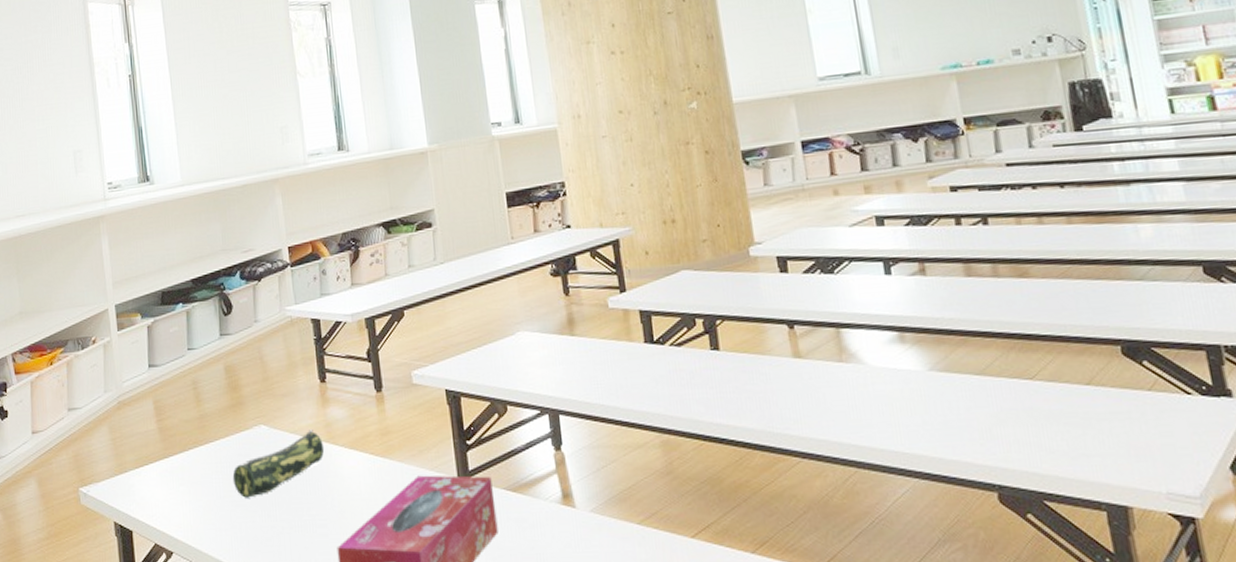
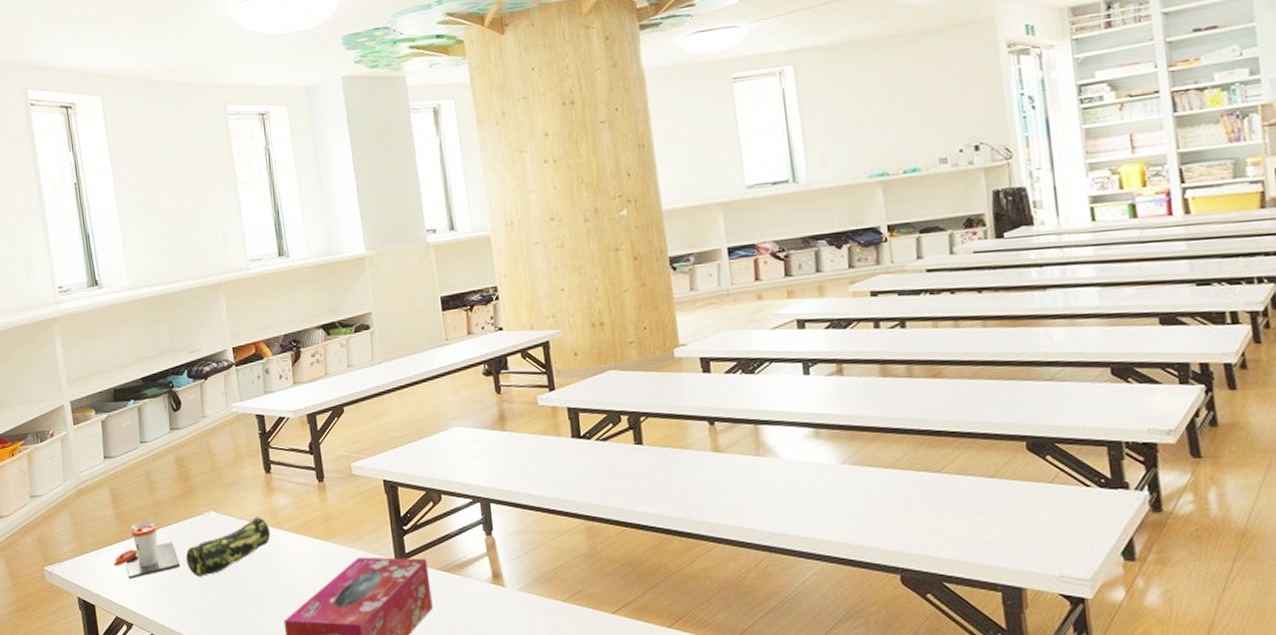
cup: none [155,435,226,501] -> present [114,521,180,579]

